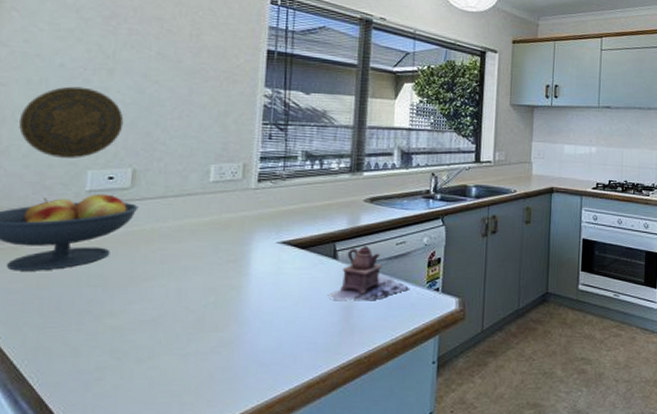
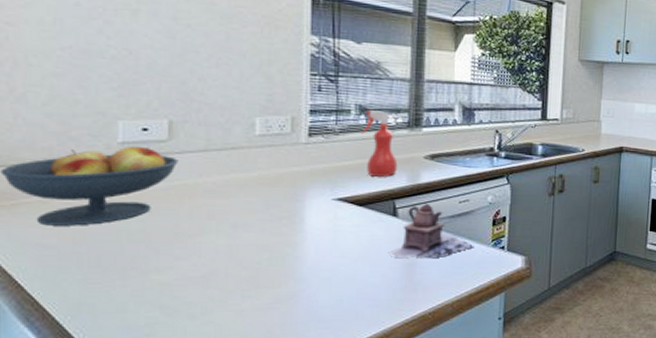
decorative plate: present [18,86,124,158] -> none [33,28,154,108]
spray bottle: none [306,156,341,220] -> present [361,110,398,177]

